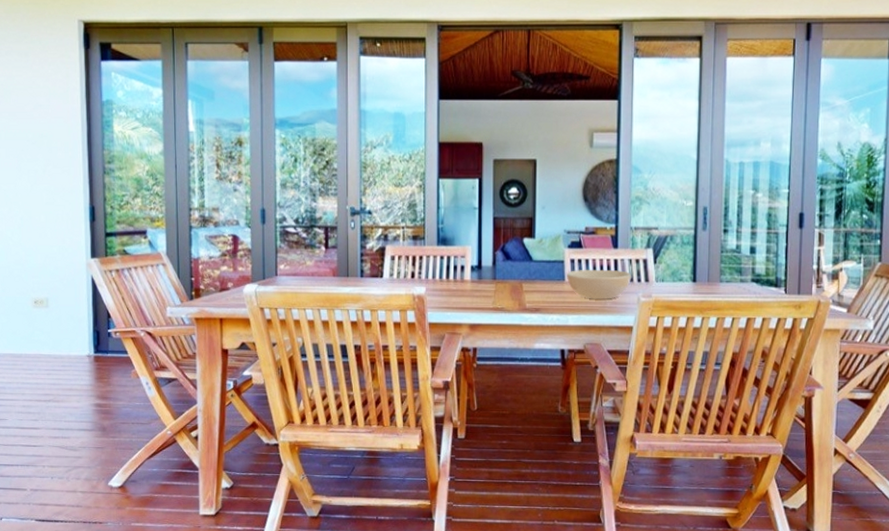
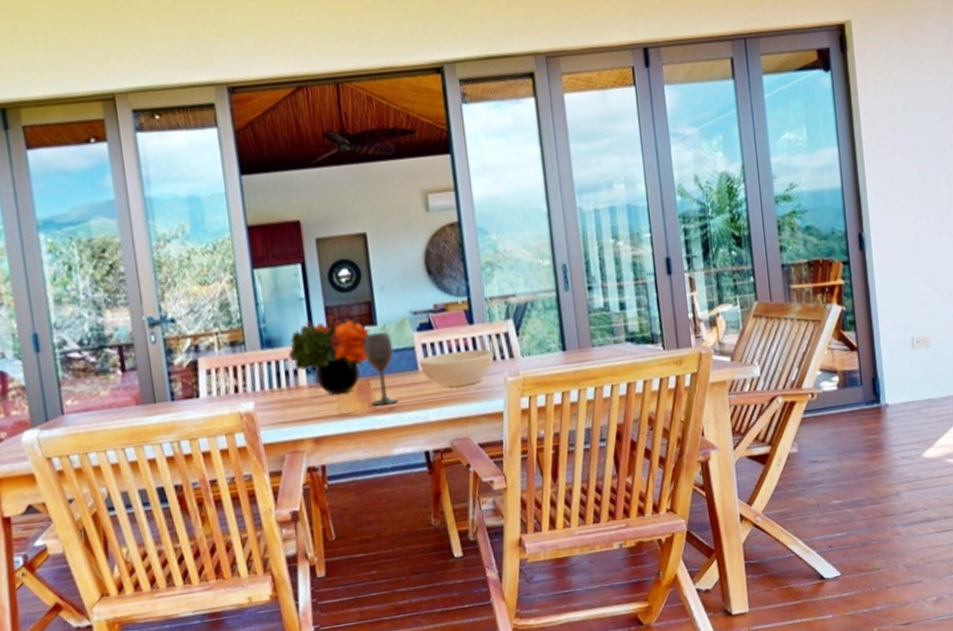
flower arrangement: none [458,225,530,291] -> present [288,315,372,394]
wine glass: none [521,244,546,307] -> present [363,331,398,406]

